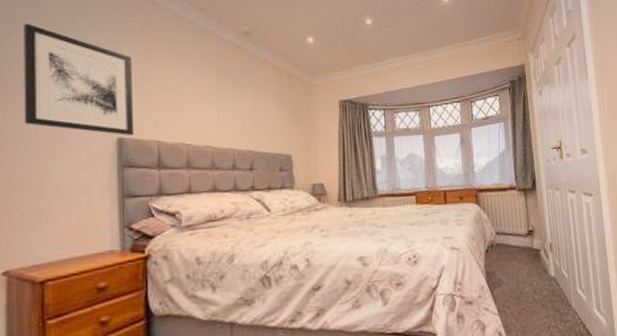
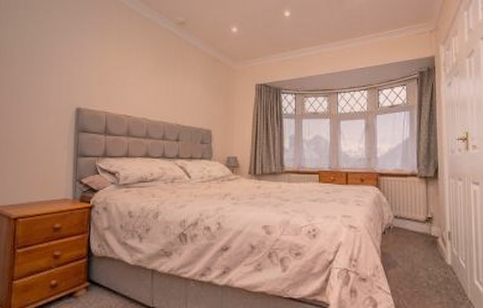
wall art: present [24,23,134,135] -> none [11,13,91,106]

